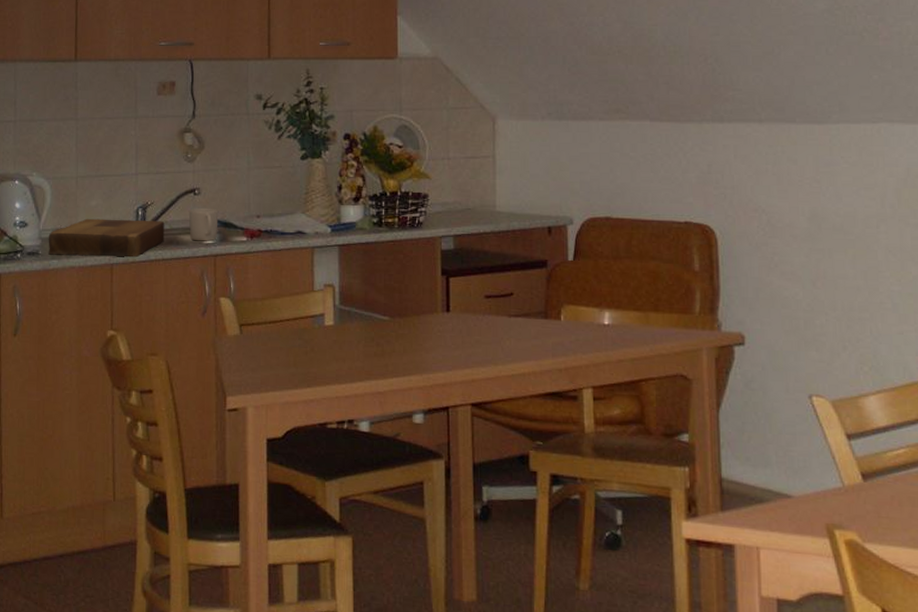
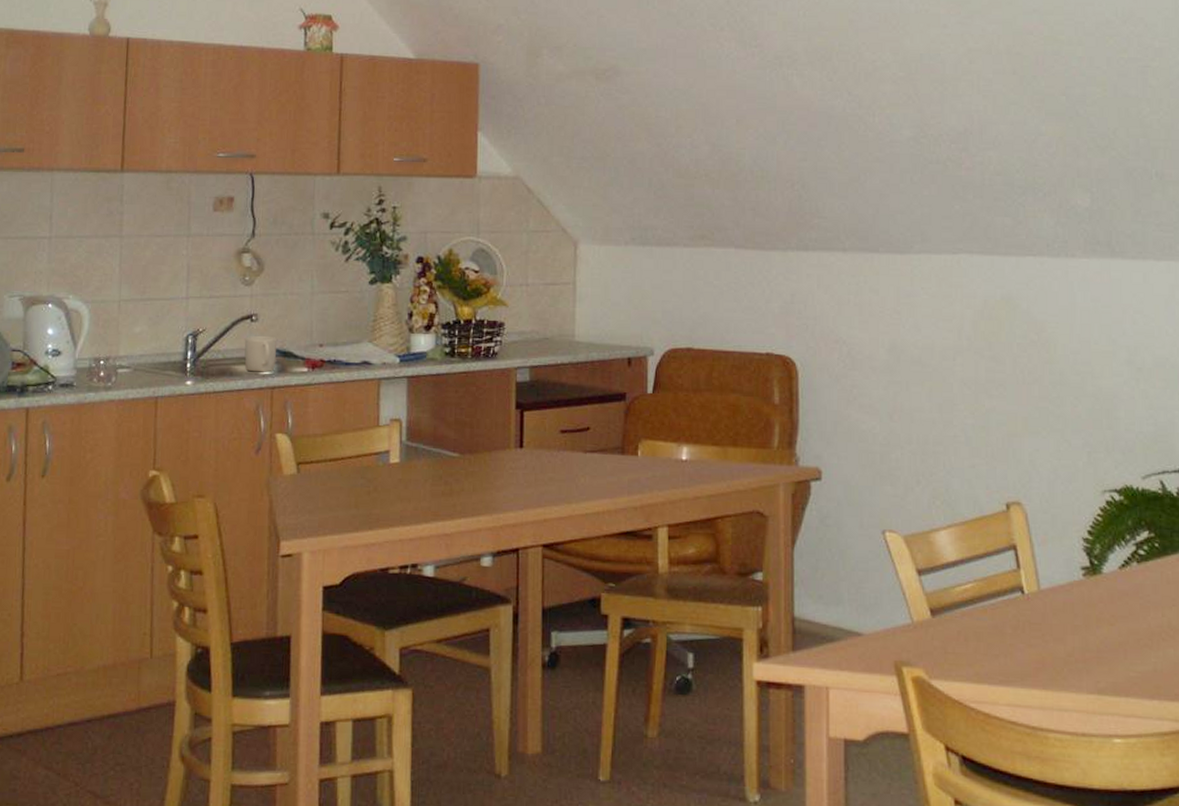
cutting board: present [48,218,165,258] -> none [84,346,217,390]

